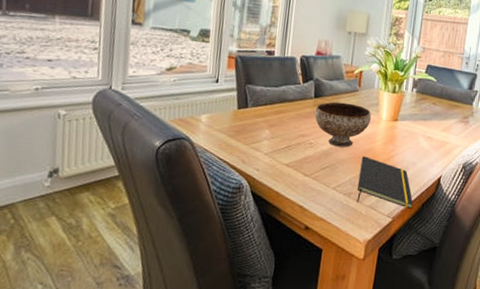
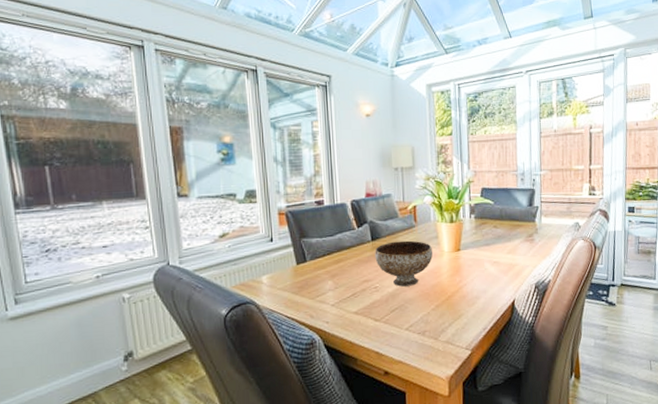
notepad: present [357,156,414,209] -> none [430,292,491,340]

